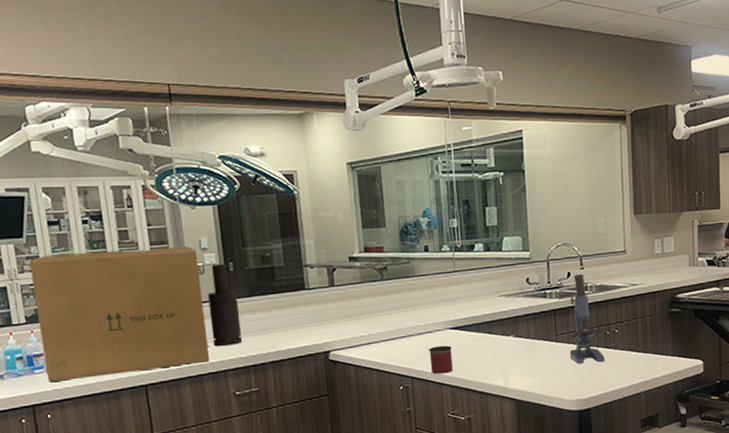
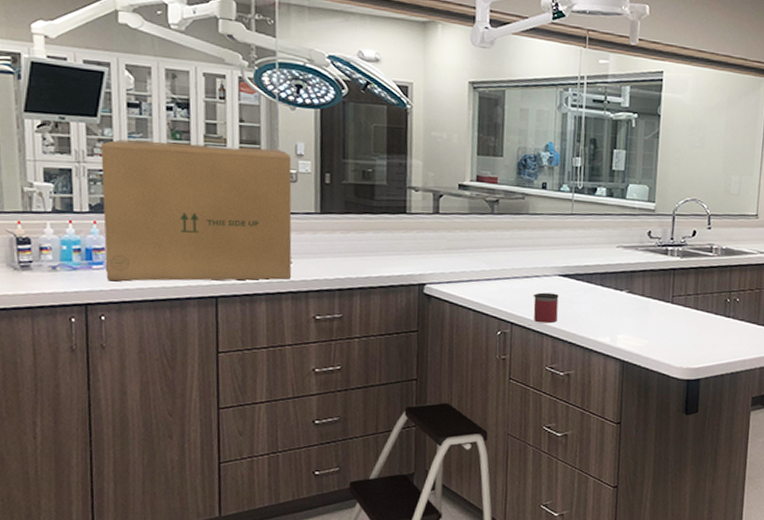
dispenser: present [208,263,243,347] -> none [297,173,331,265]
microscope: present [569,275,605,364] -> none [684,234,722,332]

